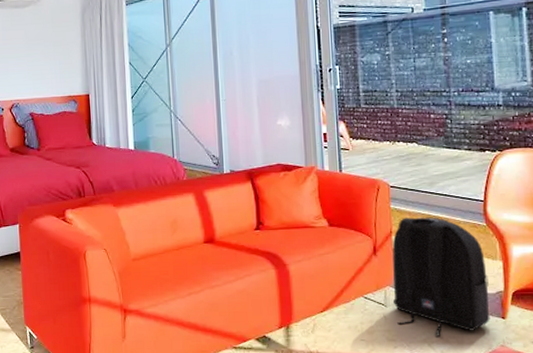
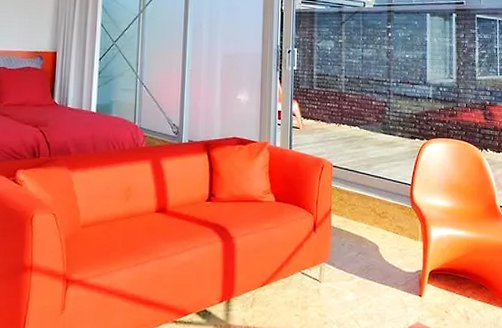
backpack: present [392,217,490,337] -> none [326,197,410,314]

